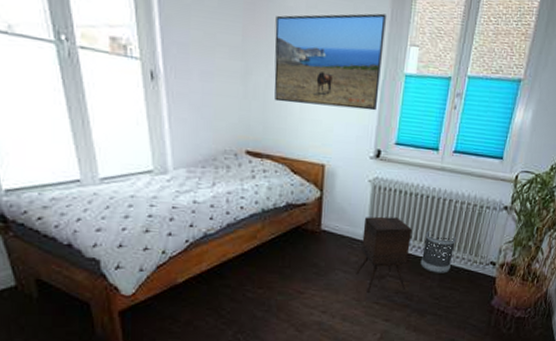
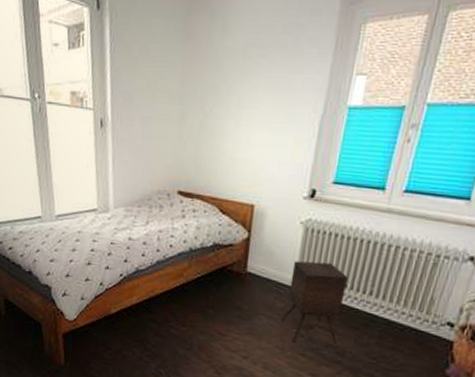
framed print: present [274,13,387,111] -> none [208,43,331,148]
wastebasket: present [420,230,457,273] -> none [356,280,404,330]

